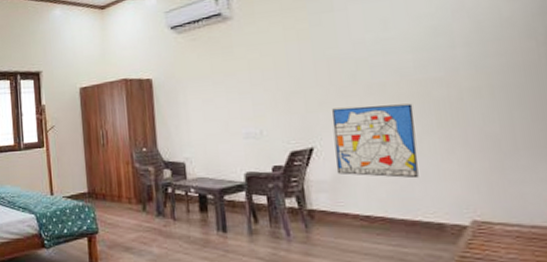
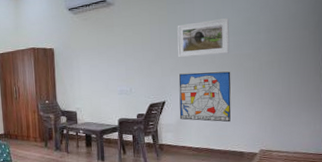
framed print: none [324,29,408,87] -> present [177,18,230,58]

